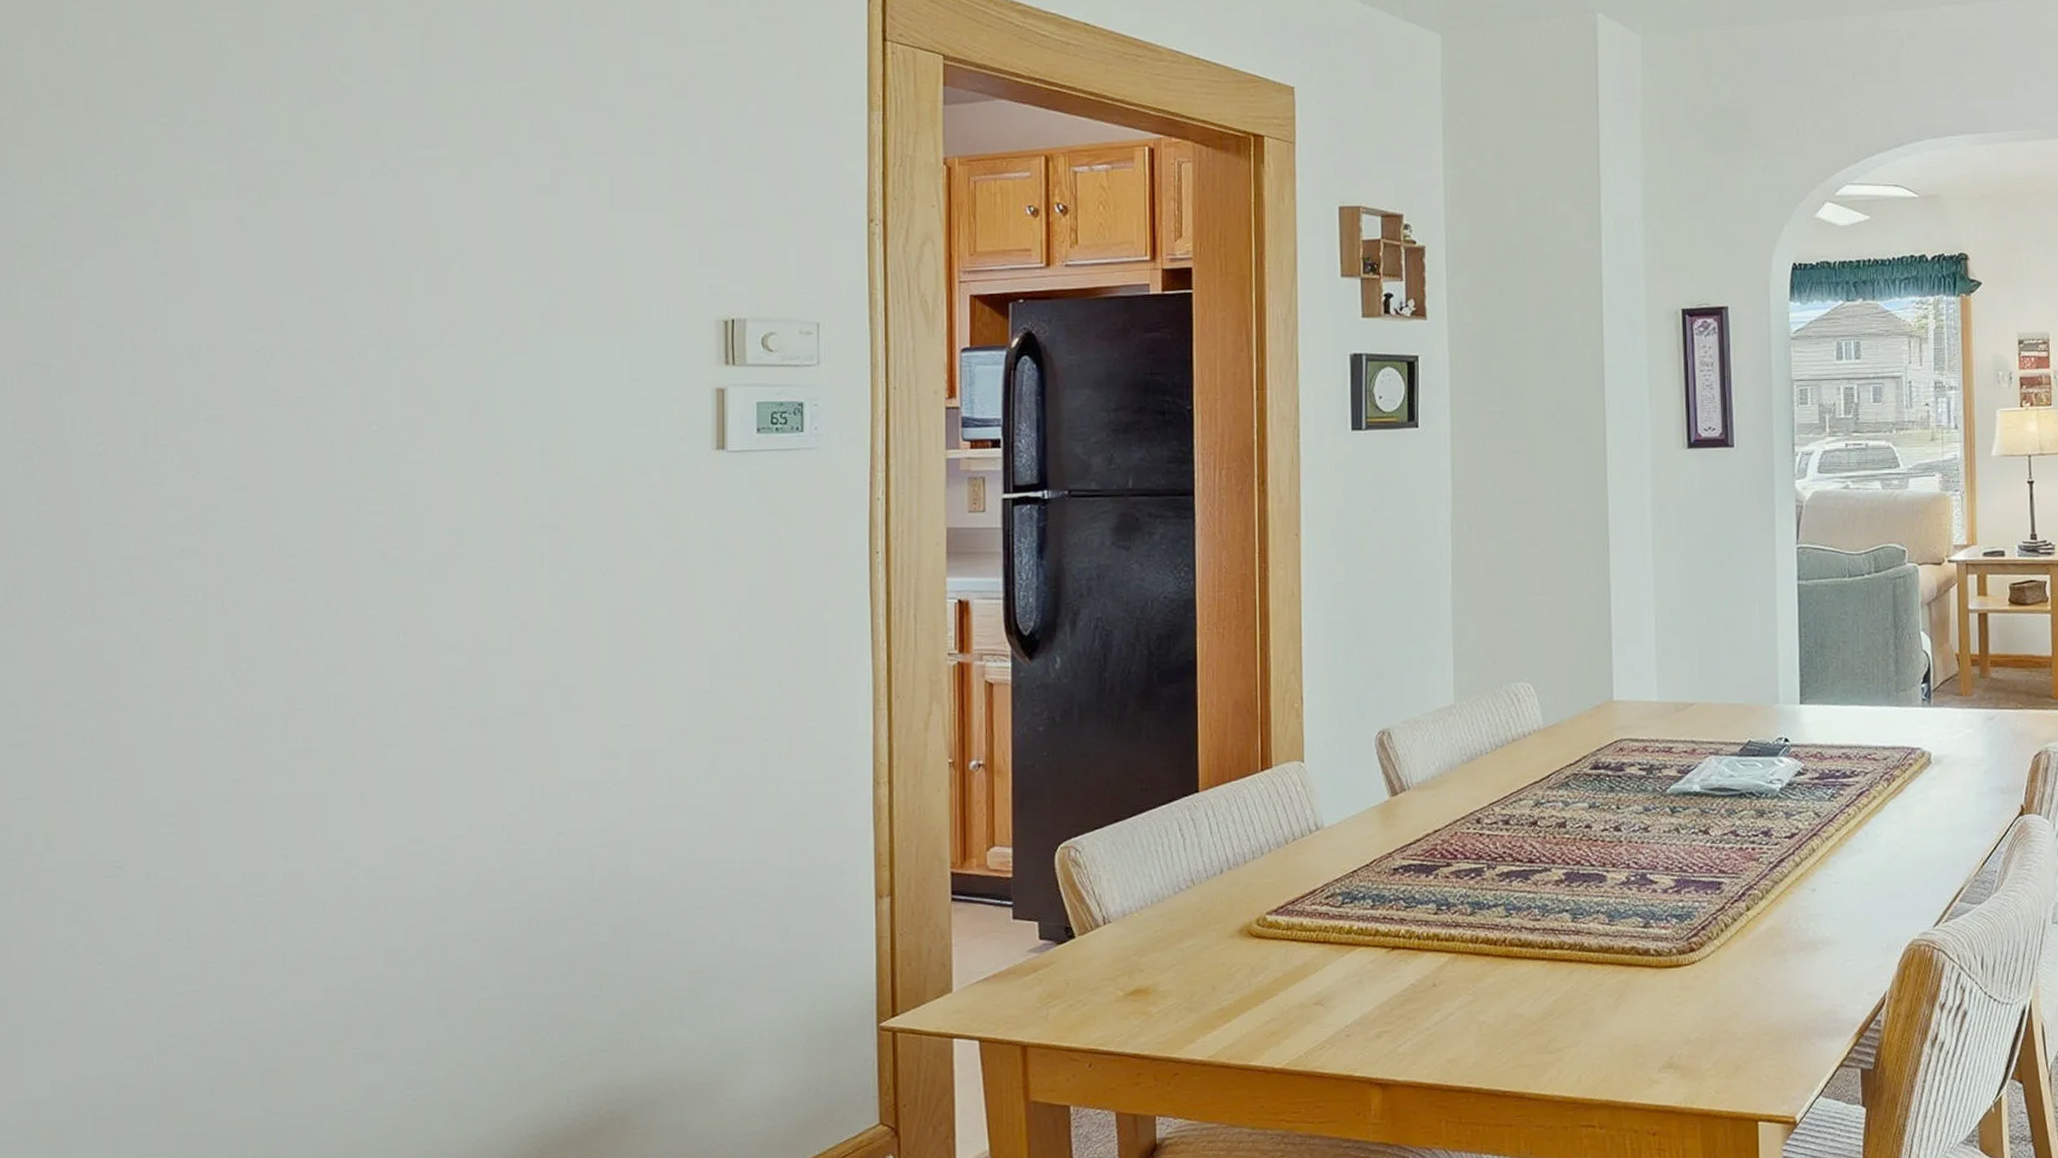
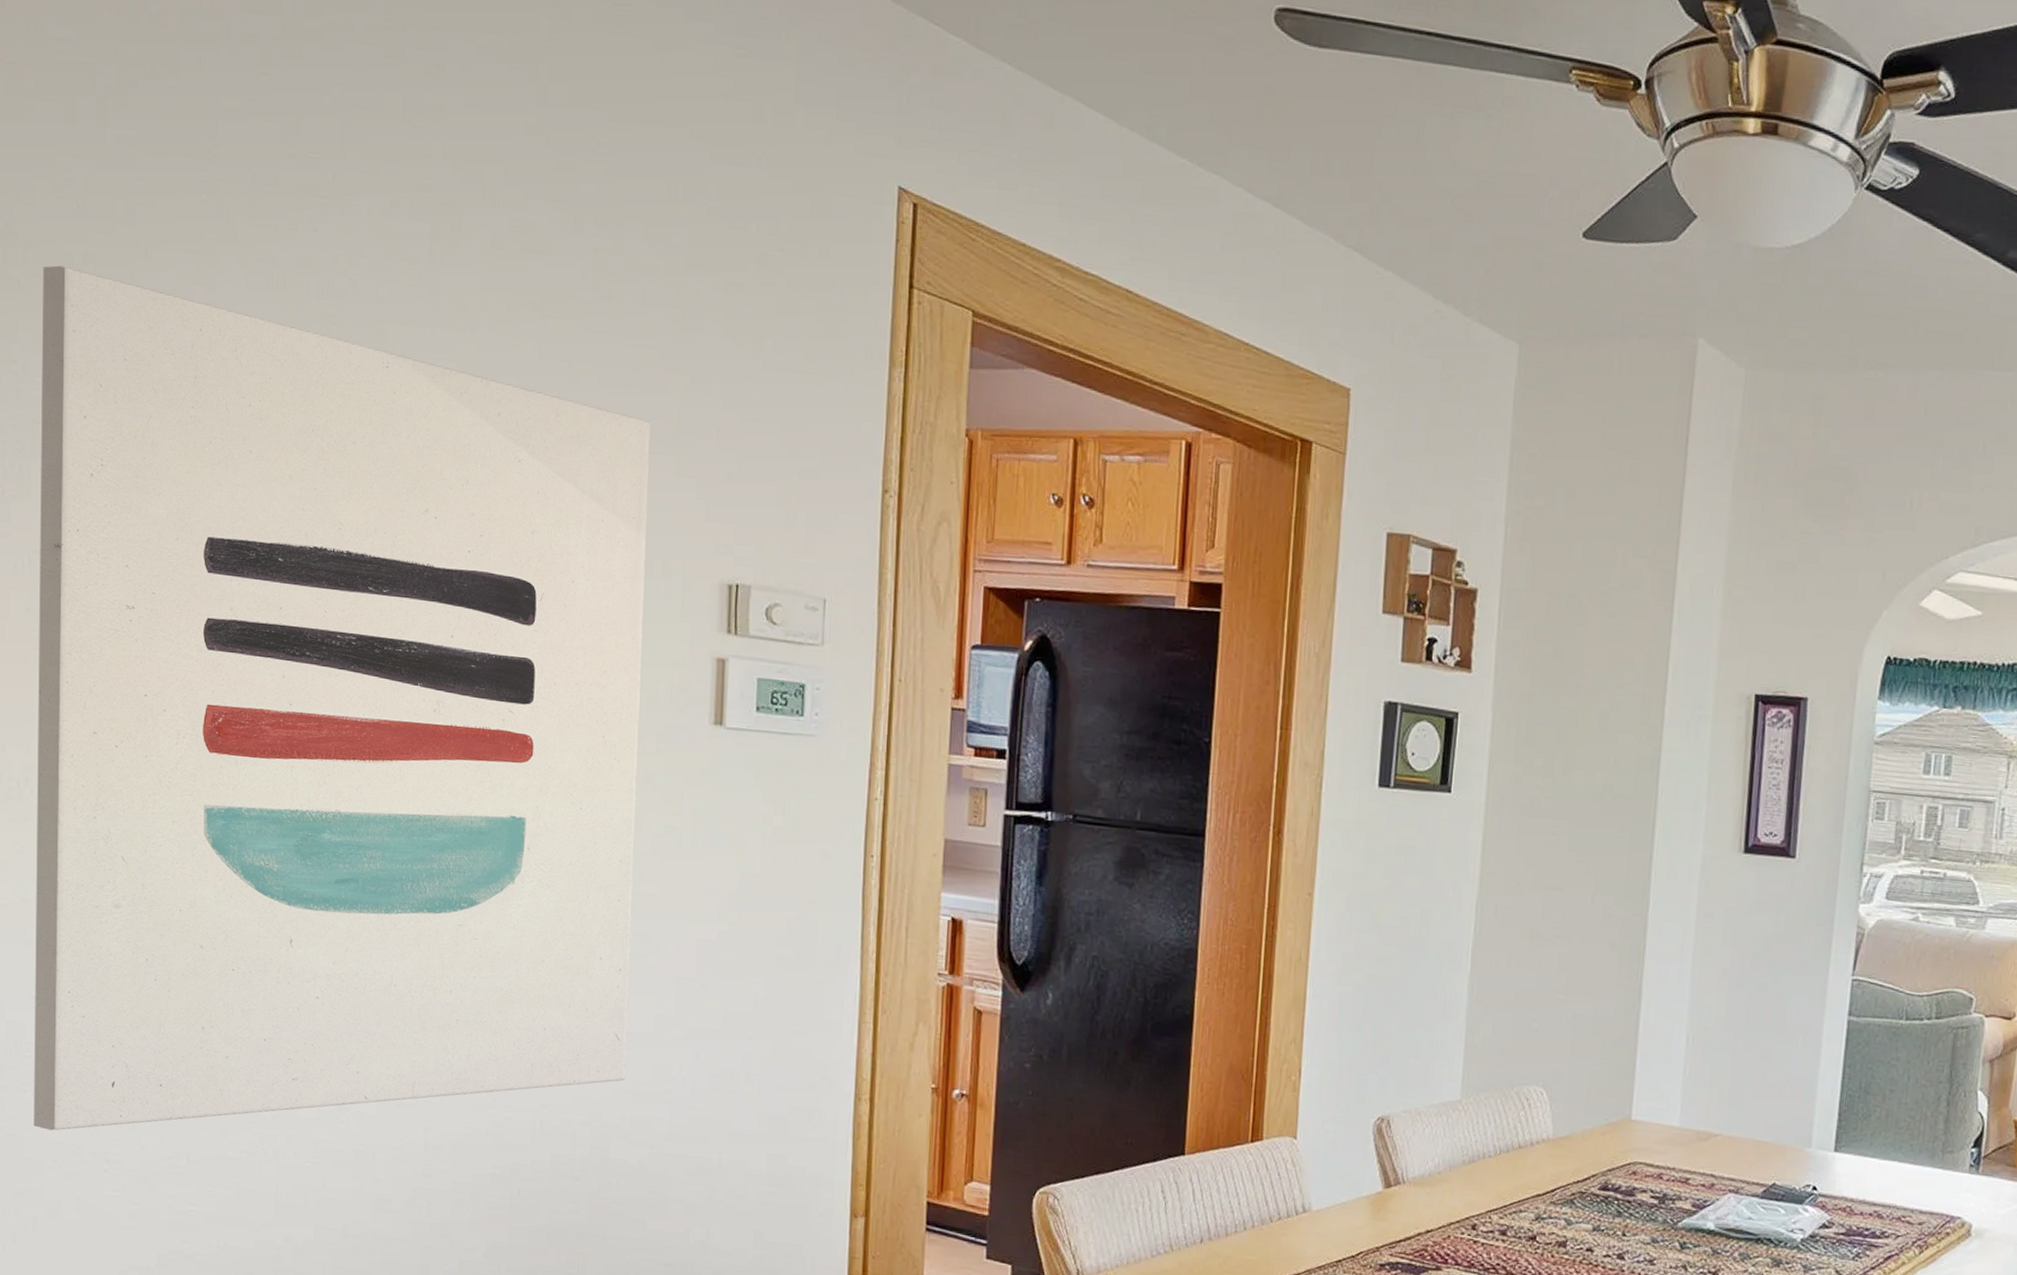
wall art: none [21,101,642,931] -> present [33,265,651,1131]

